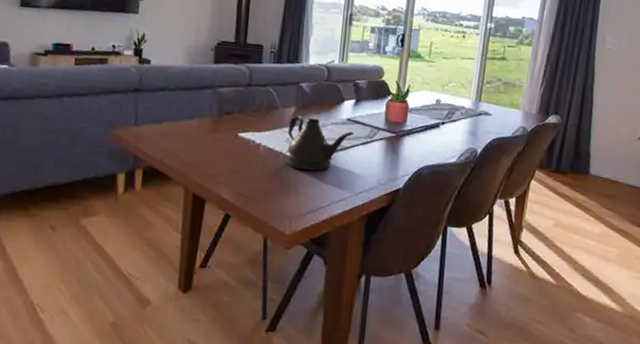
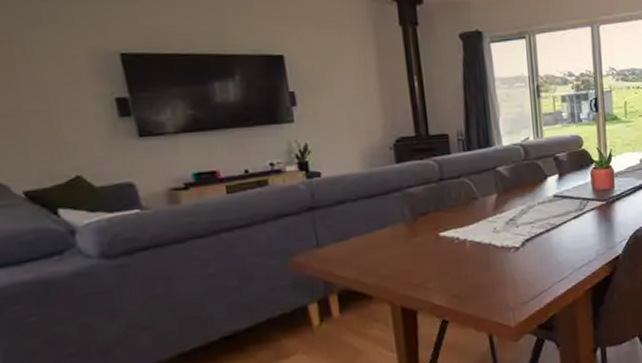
teapot: present [285,115,355,171] -> none [492,201,564,258]

